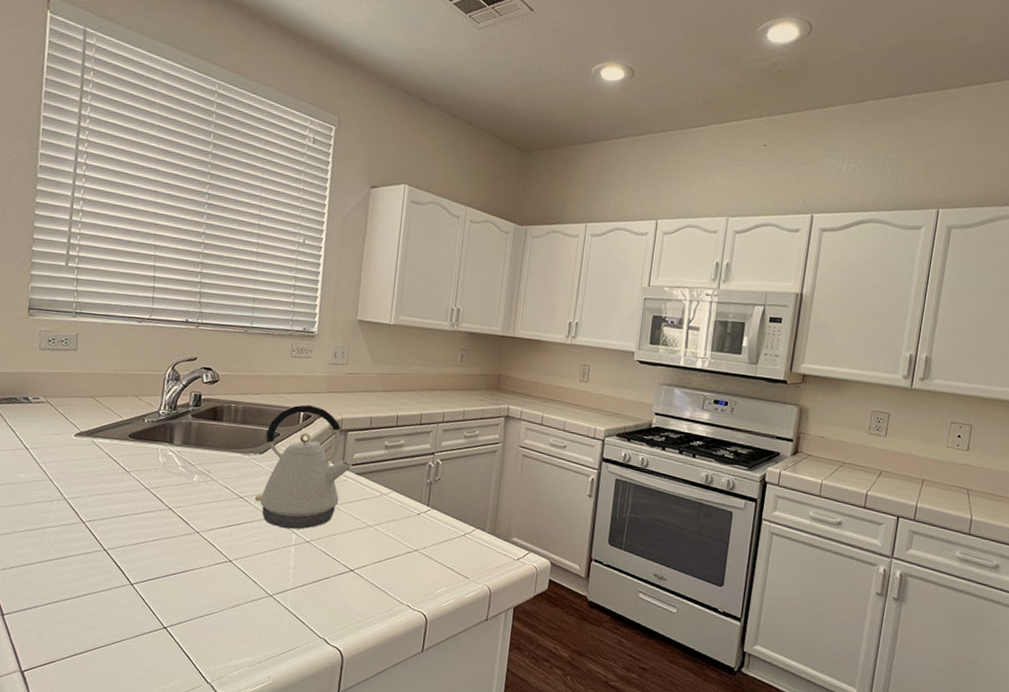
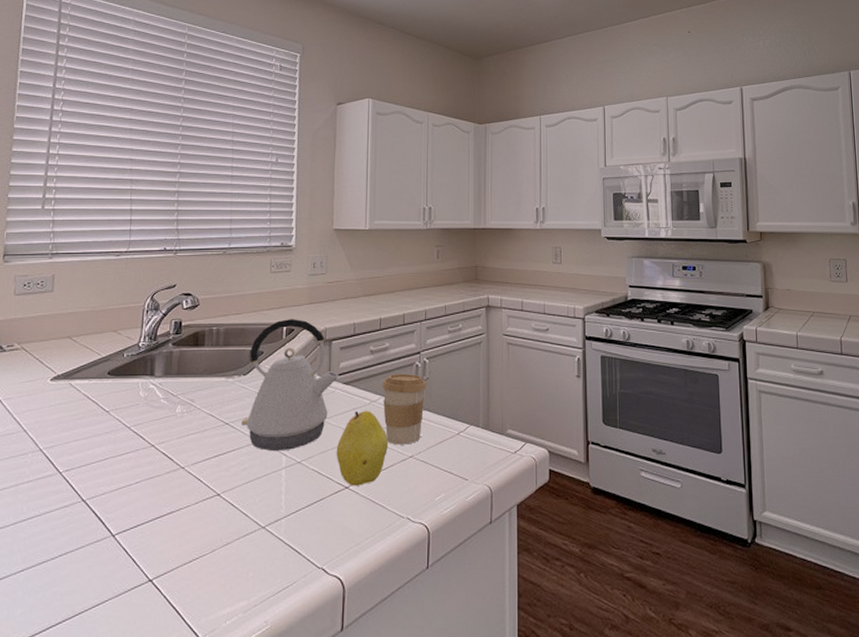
fruit: none [344,501,396,571] -> present [336,410,389,486]
coffee cup: none [393,470,438,539] -> present [382,373,427,445]

